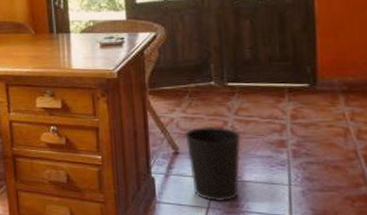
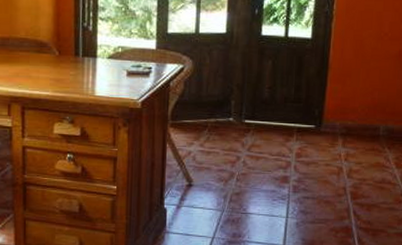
wastebasket: present [185,126,242,202] -> none [200,160,251,233]

